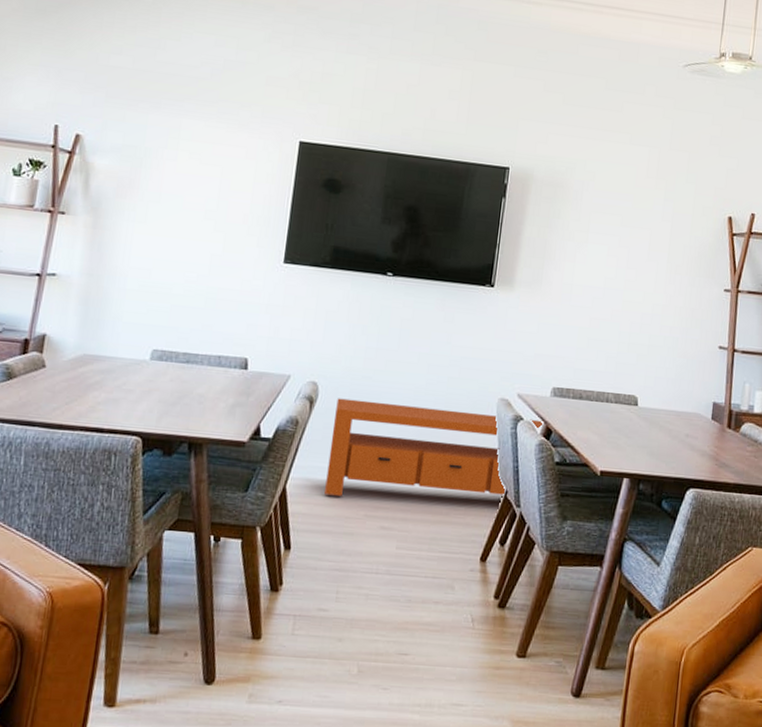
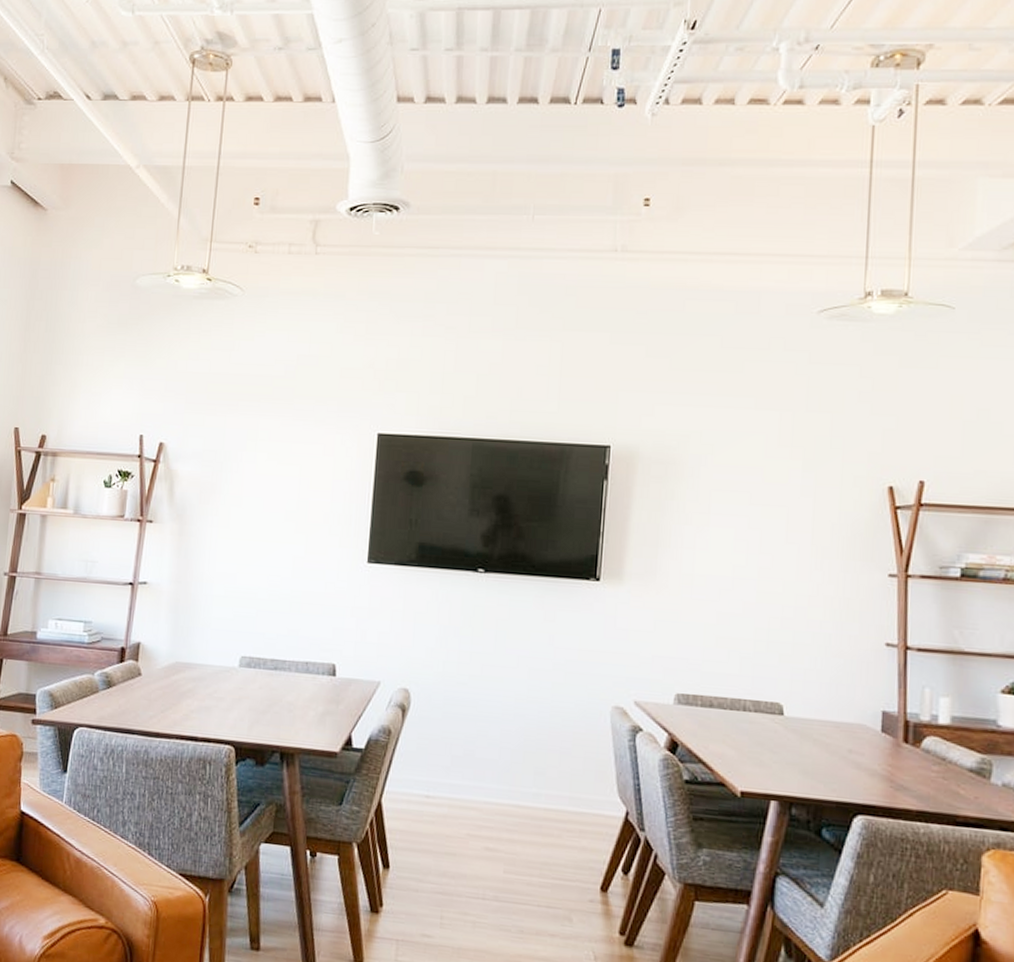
media console: present [324,398,545,496] -> none [422,706,669,817]

